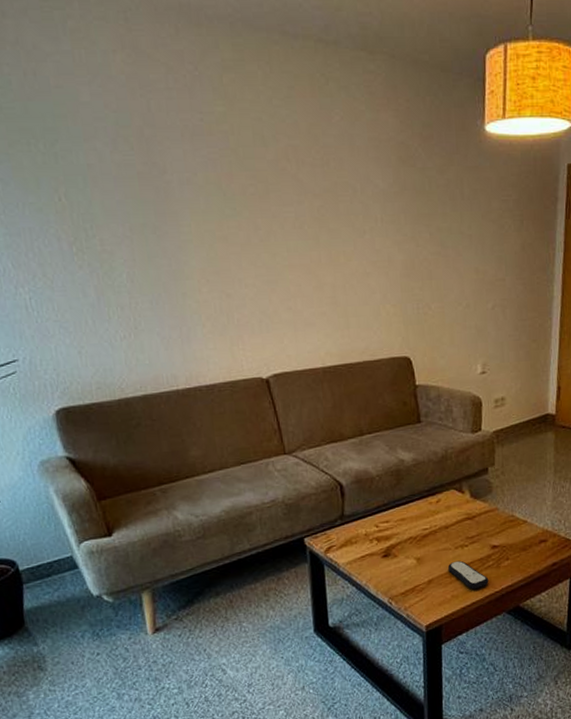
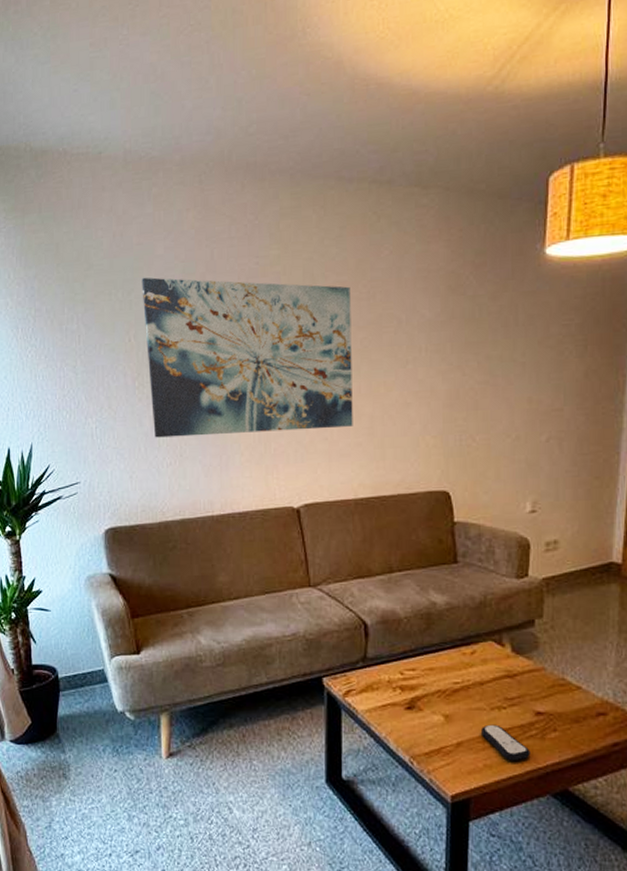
wall art: none [66,126,316,309] -> present [141,277,353,438]

